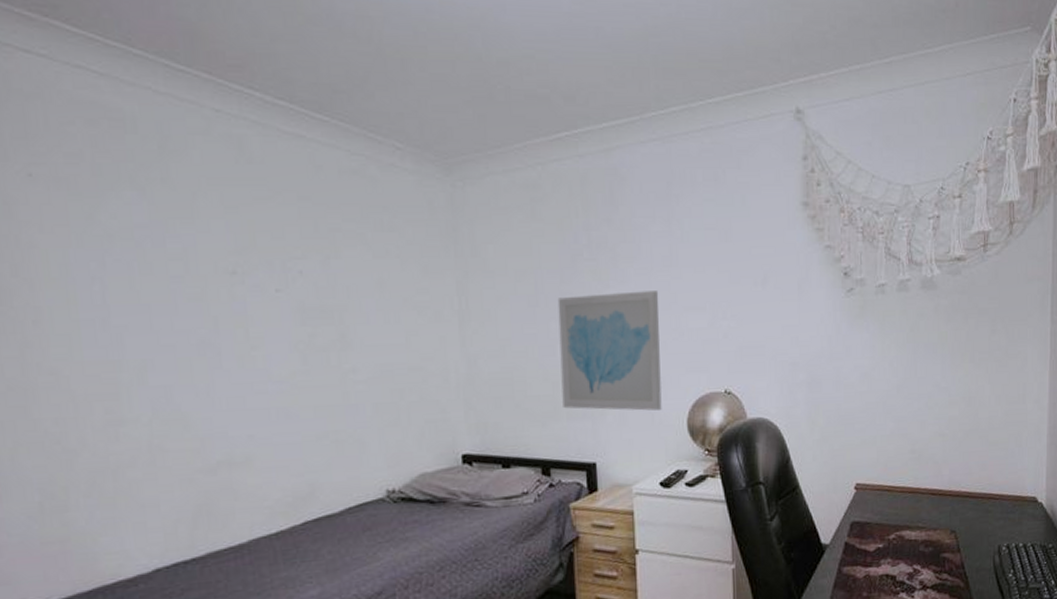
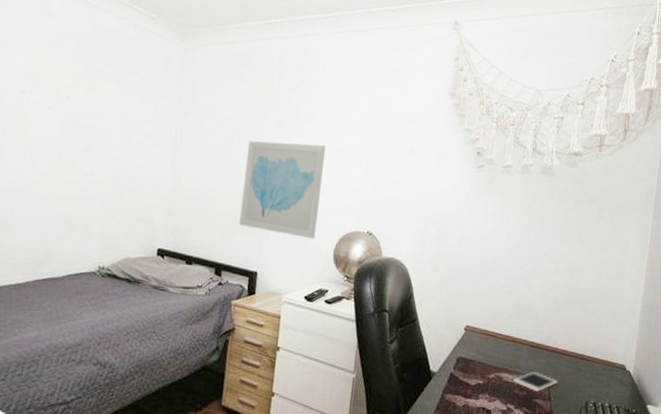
cell phone: none [917,523,965,545] -> present [513,372,558,392]

